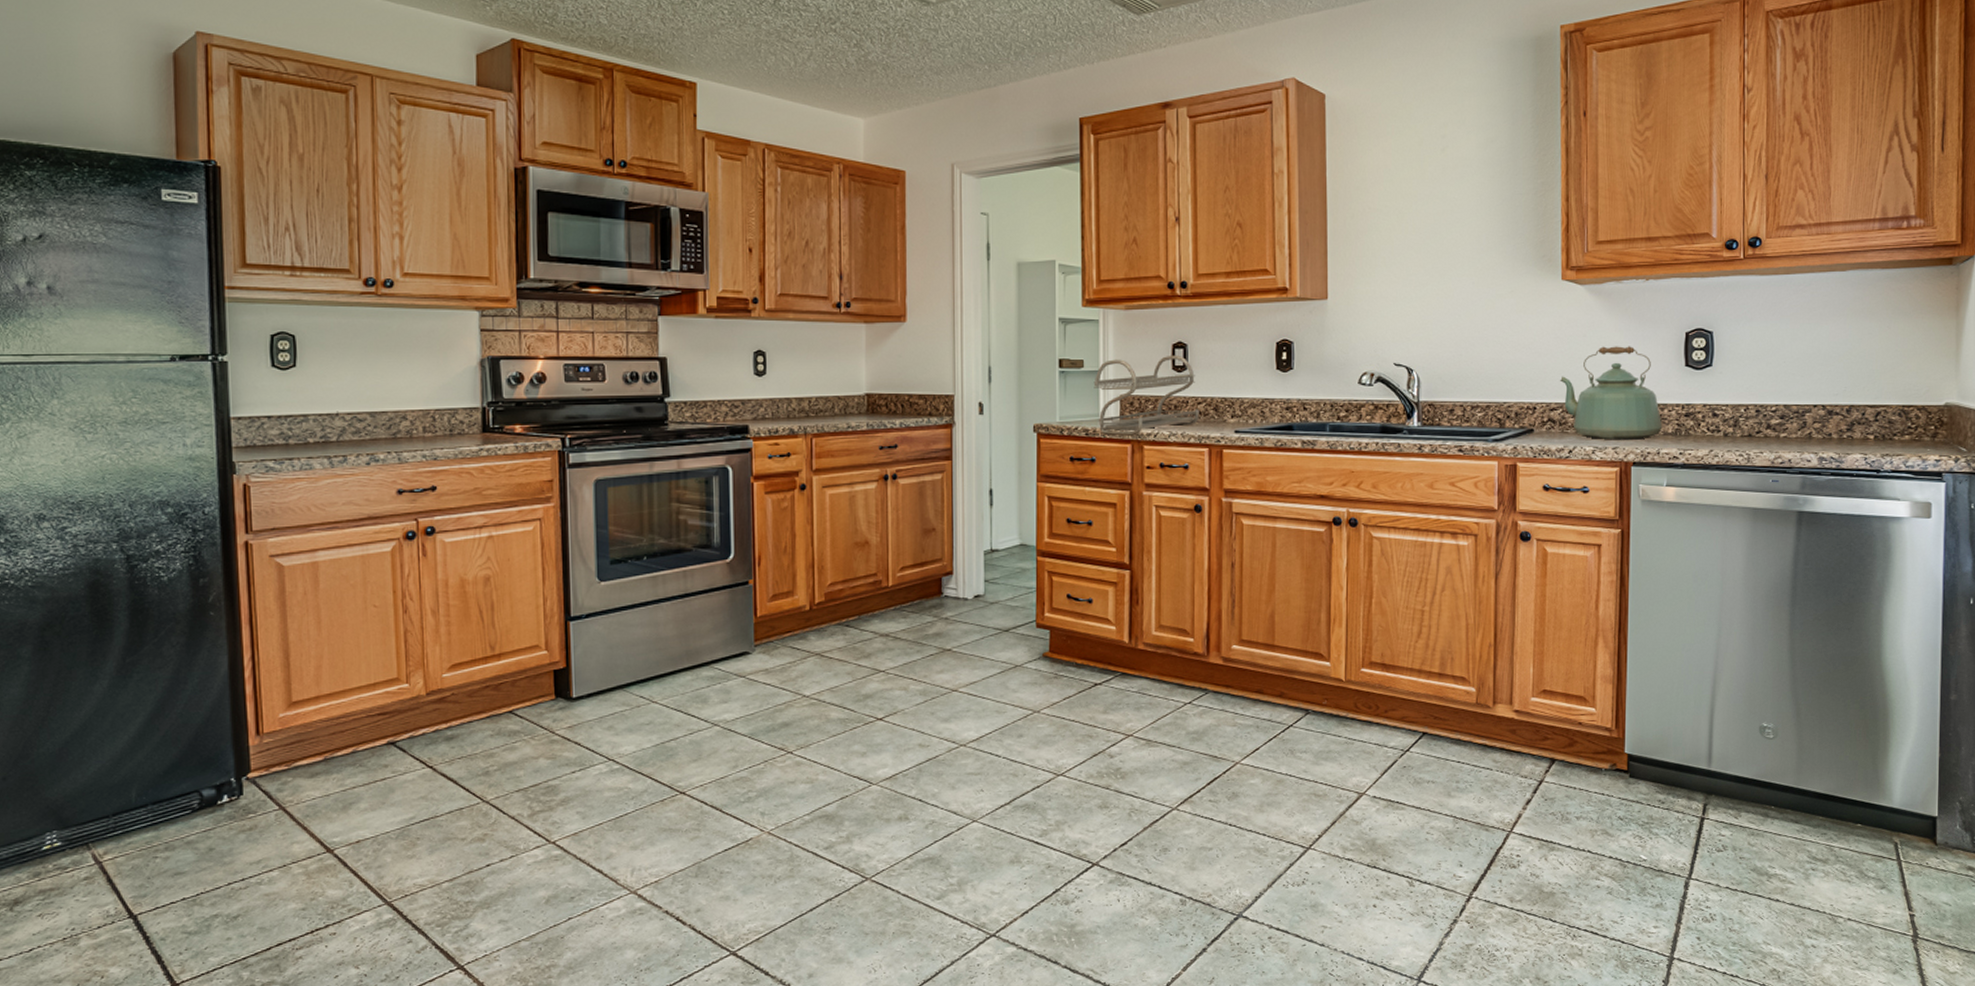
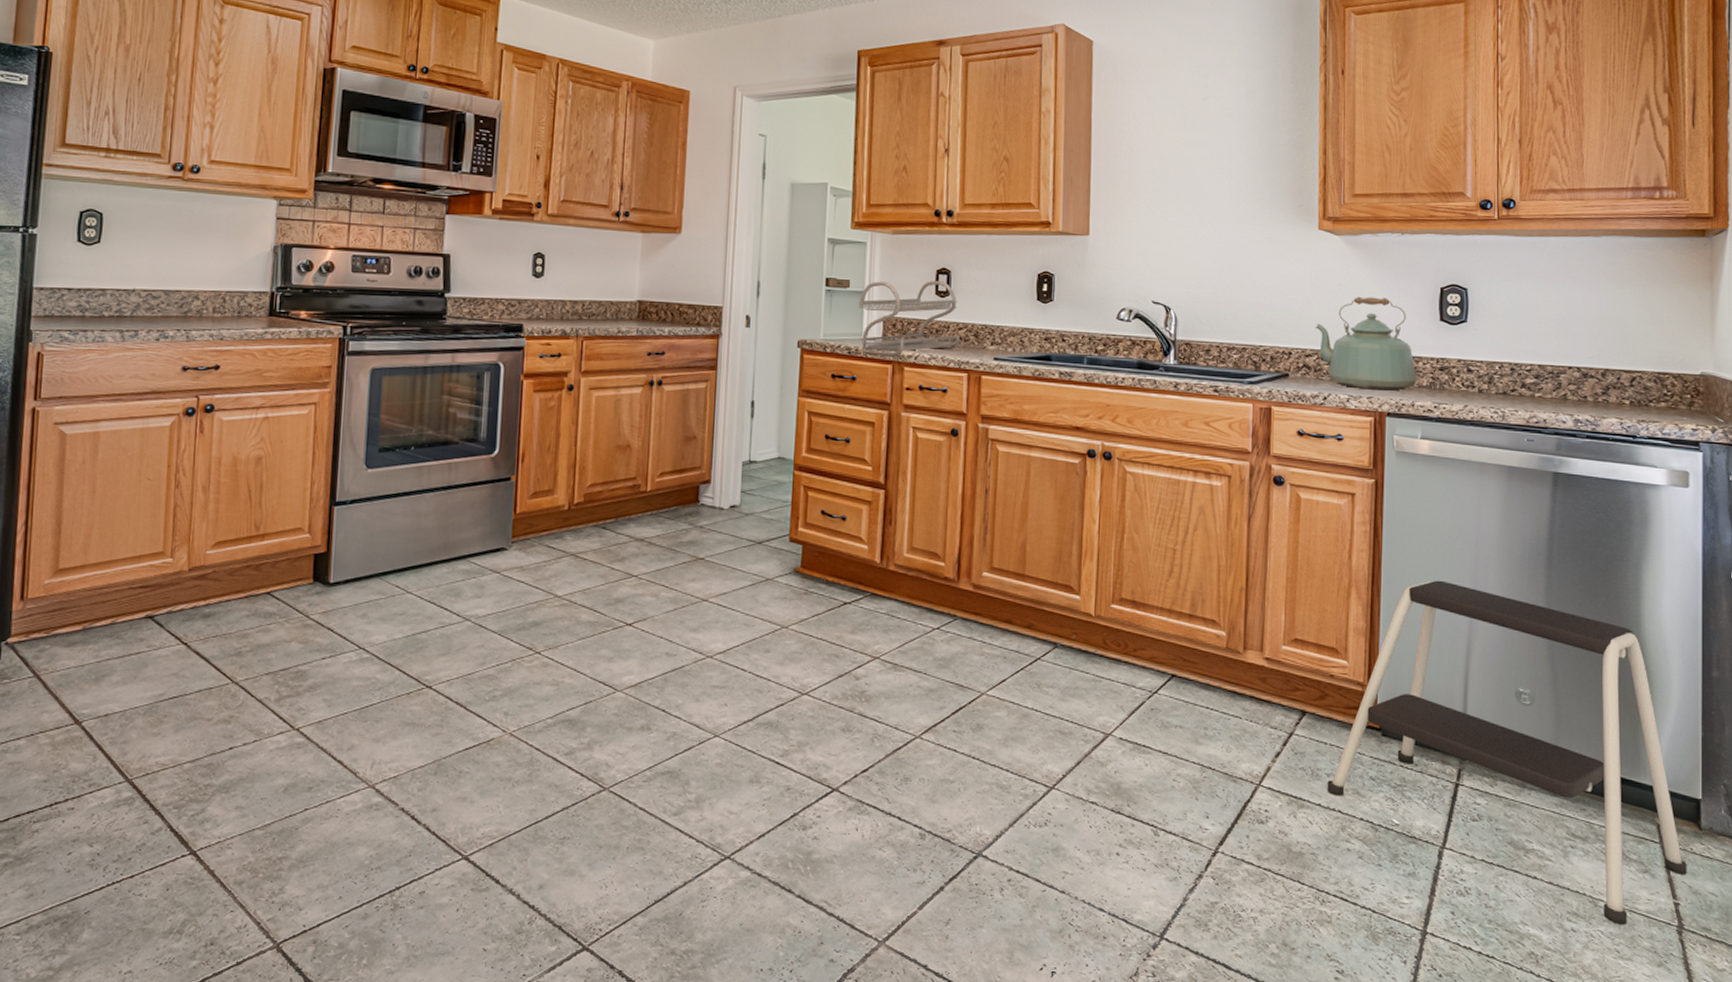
step stool: none [1576,624,1923,938] -> present [1327,580,1687,925]

